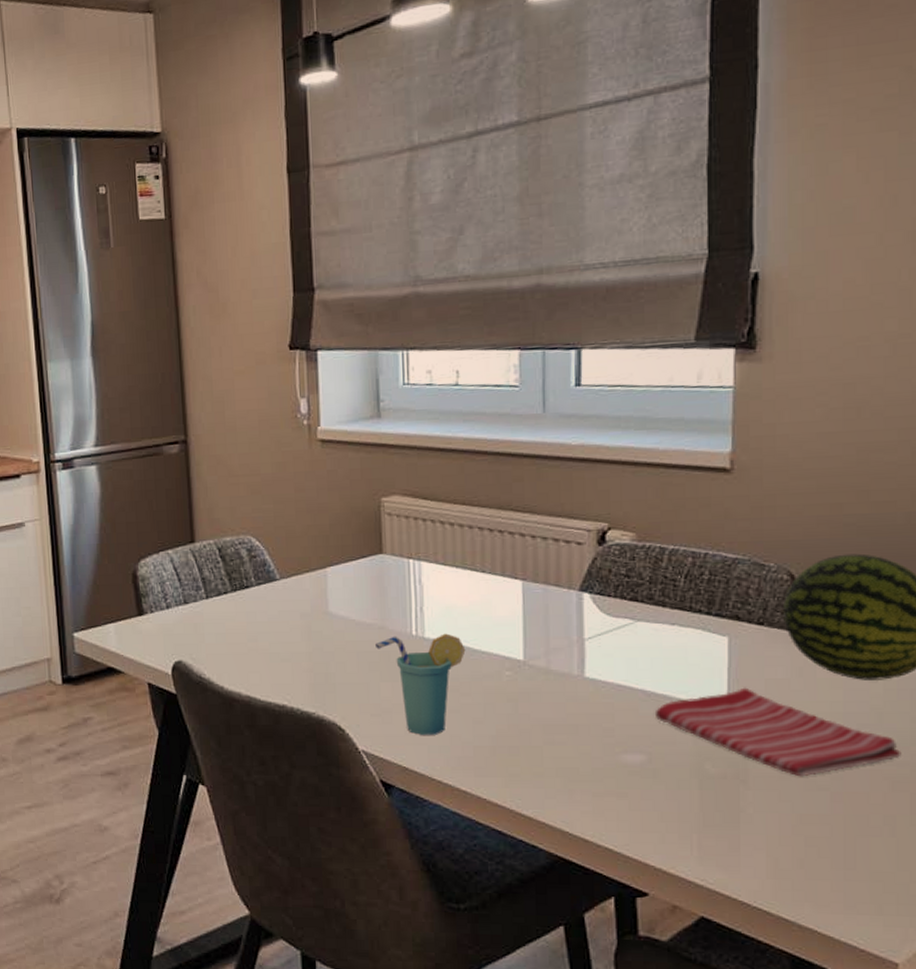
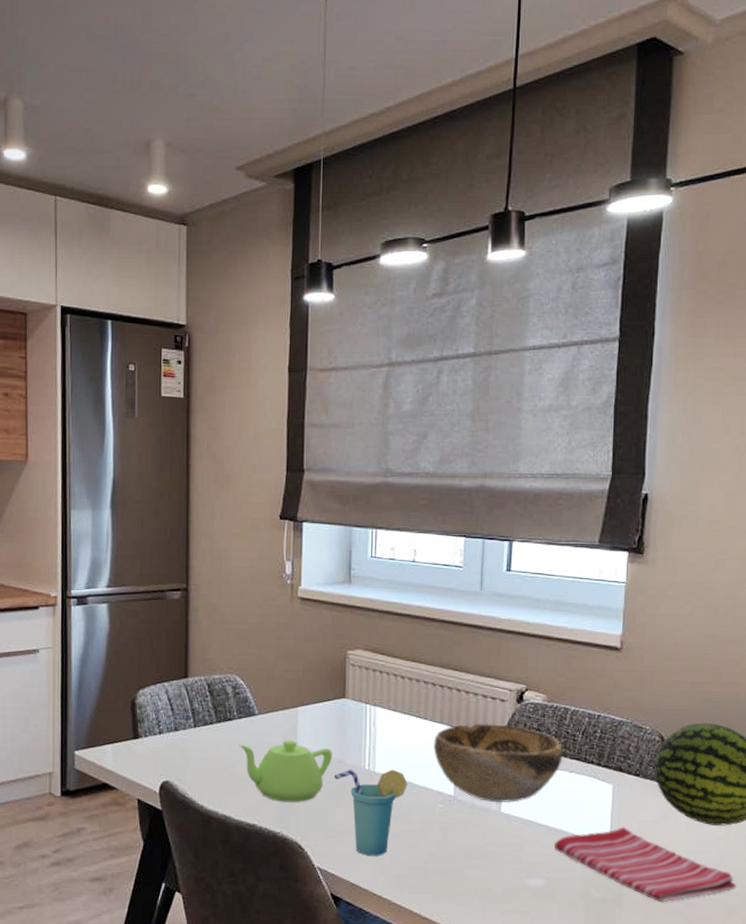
teapot: none [259,607,372,678] -> present [239,740,333,802]
decorative bowl: none [494,572,660,666] -> present [432,724,563,804]

